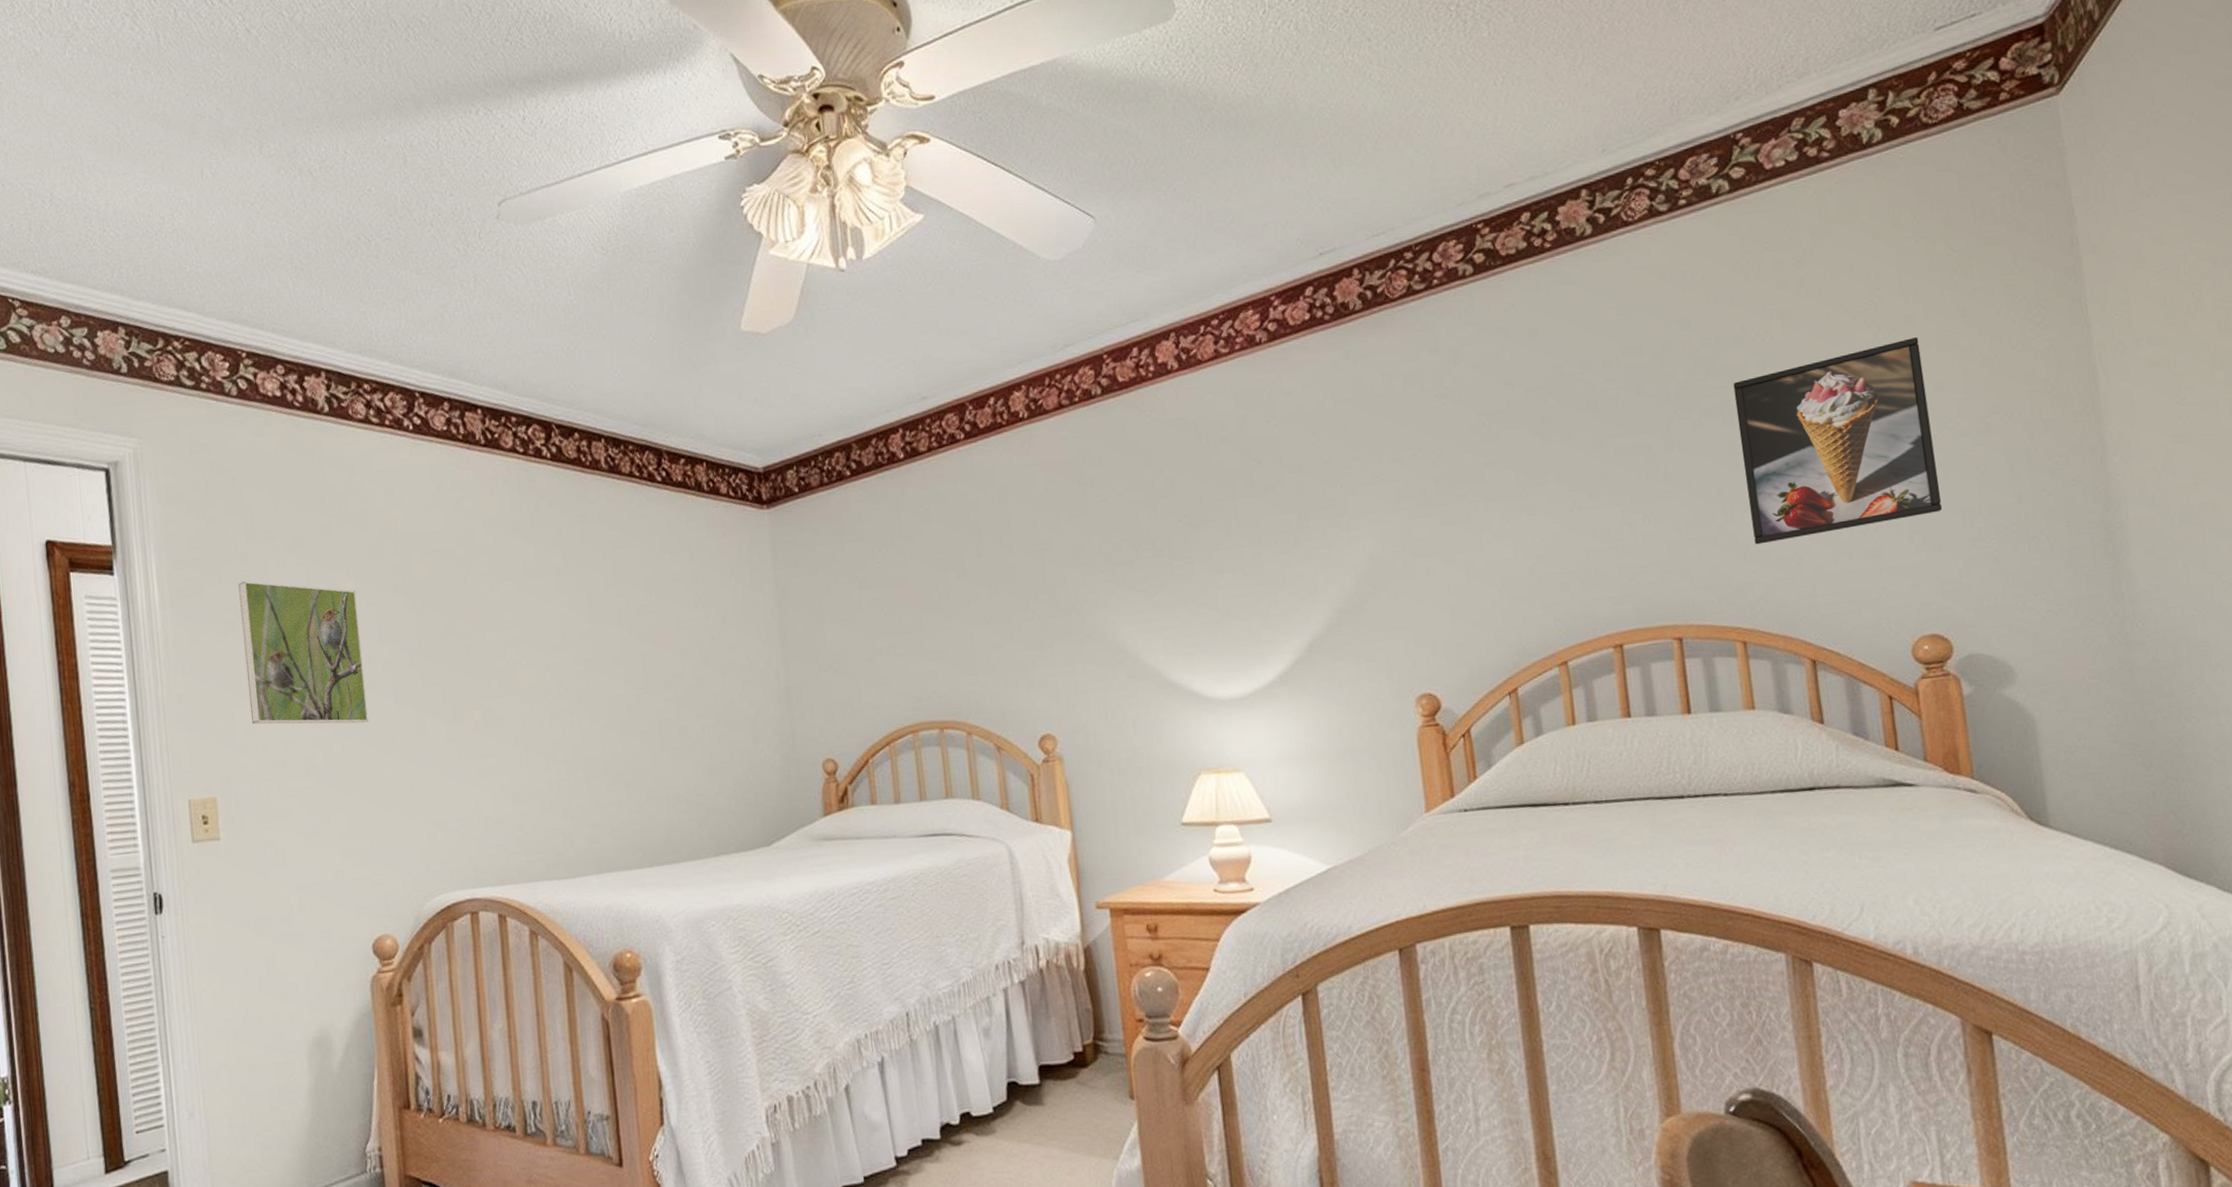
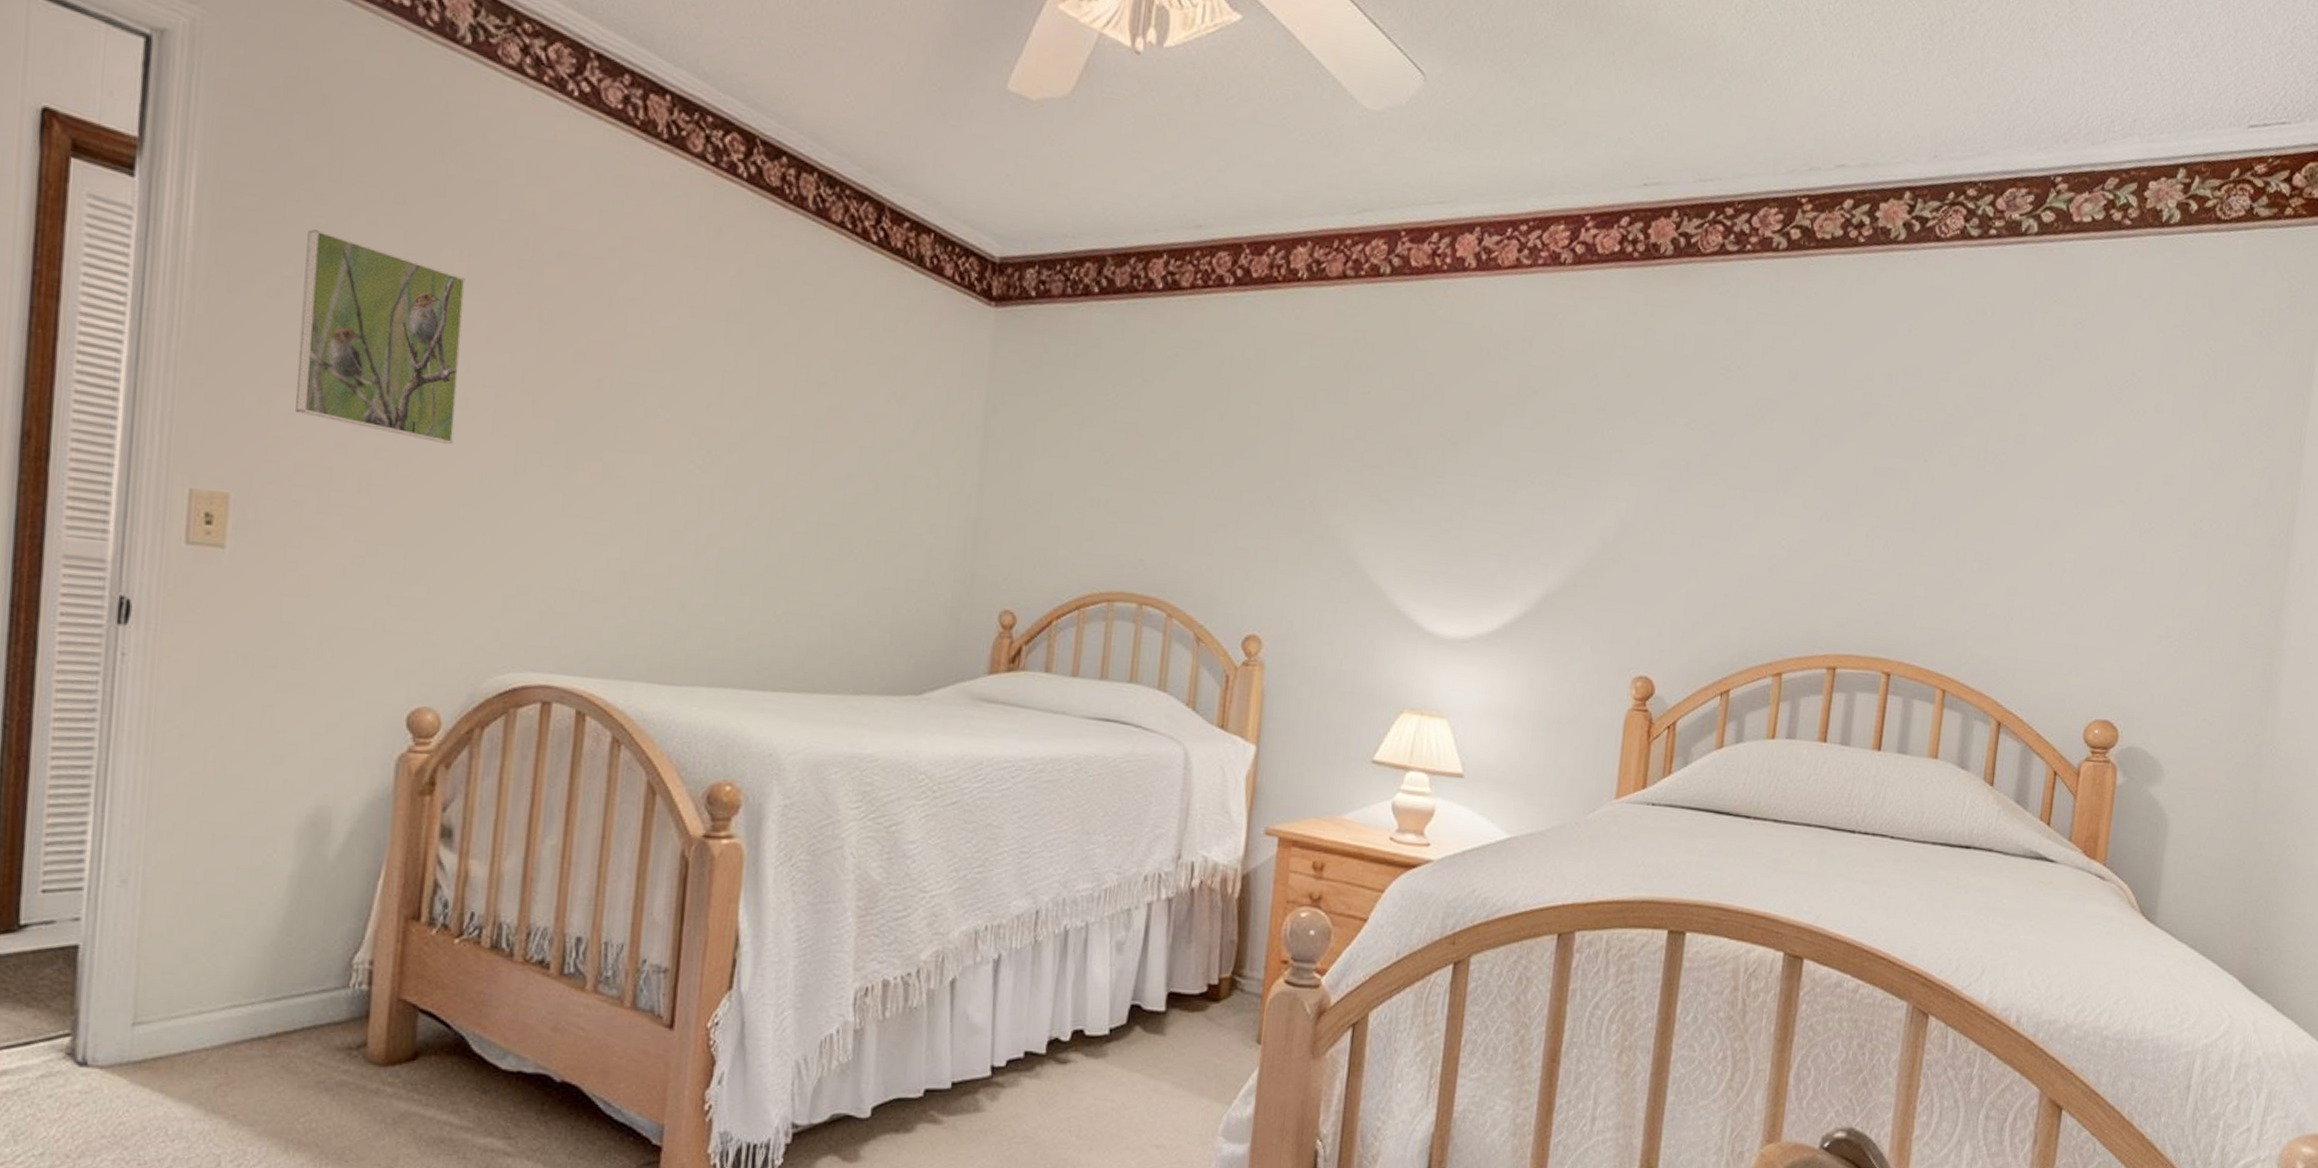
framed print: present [1733,337,1943,545] -> none [1976,426,2162,603]

